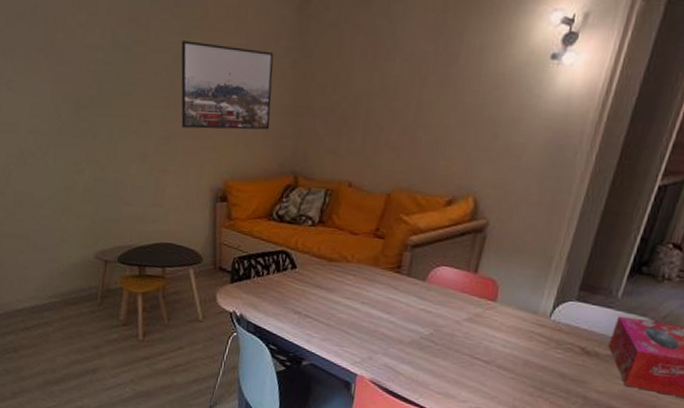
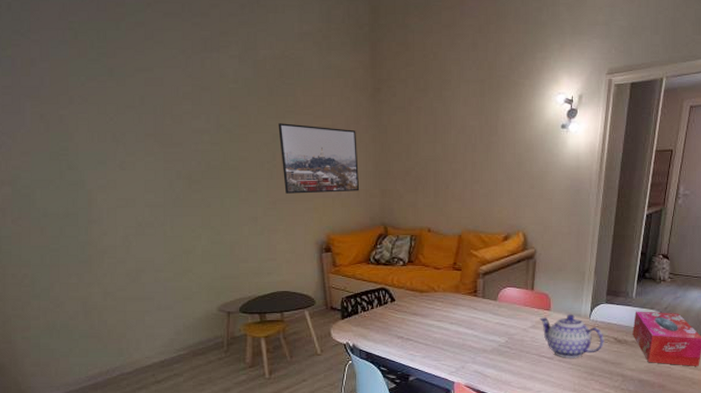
teapot: none [479,309,567,367] -> present [540,314,604,358]

